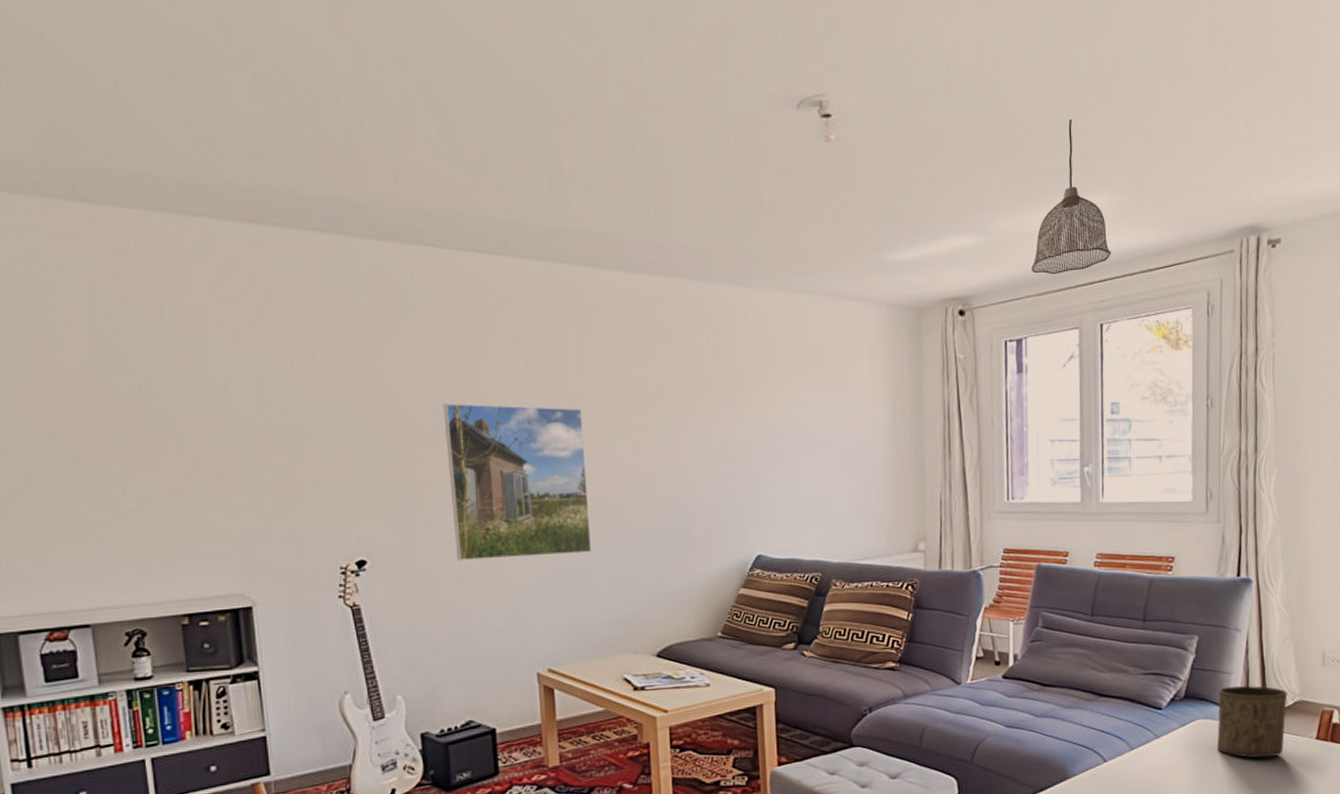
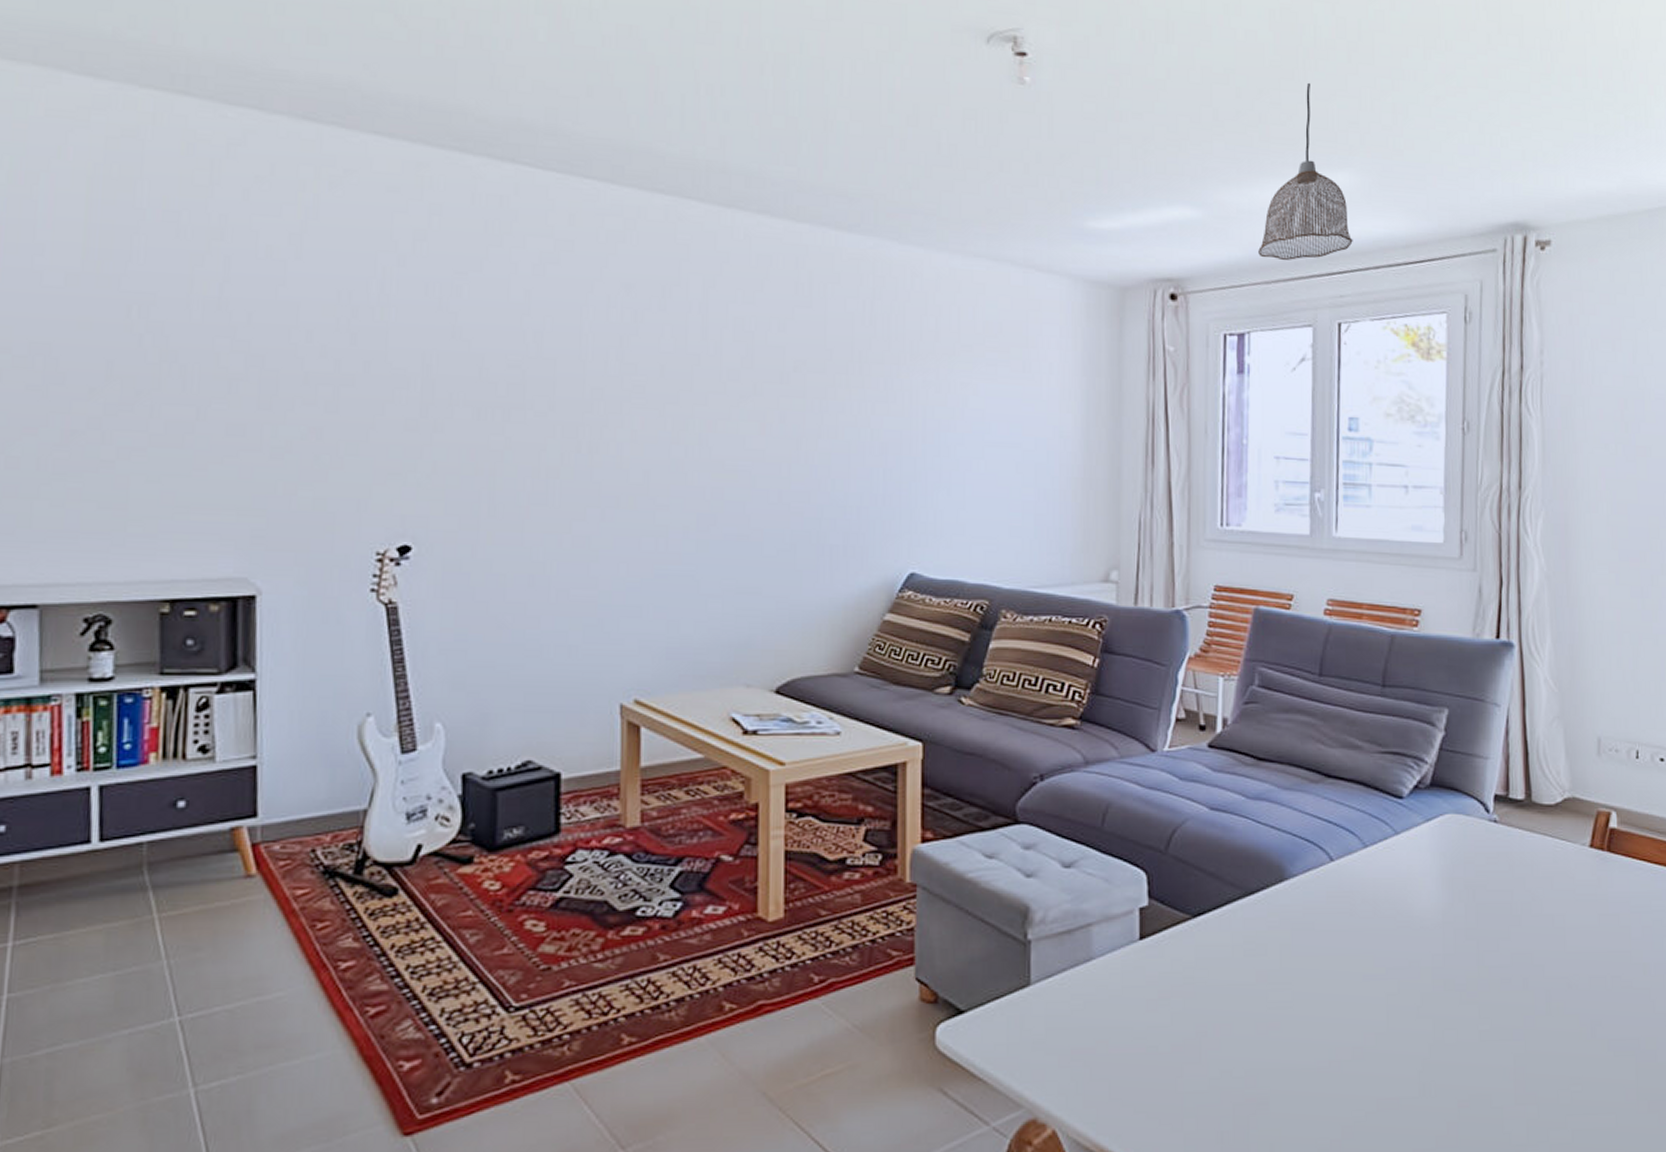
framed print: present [443,403,592,561] -> none [526,357,703,557]
cup: present [1216,685,1288,758] -> none [1469,774,1556,867]

